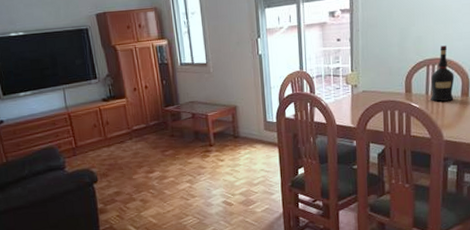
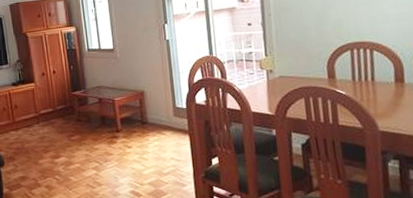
liquor: present [431,45,455,102] -> none [357,28,387,88]

